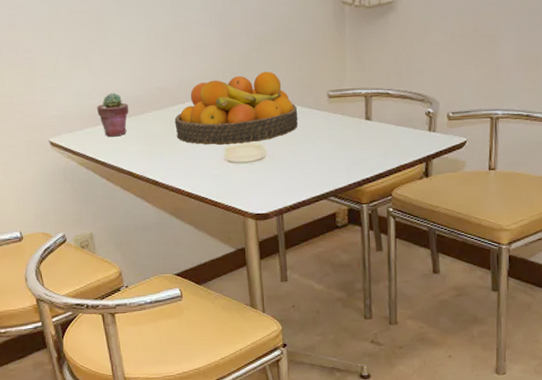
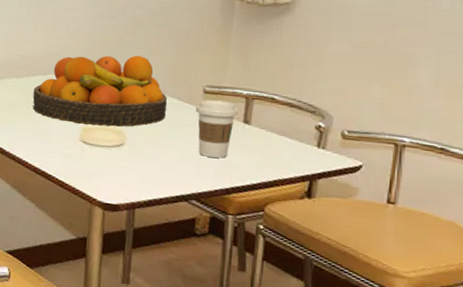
coffee cup: none [322,102,360,156] -> present [195,100,238,158]

